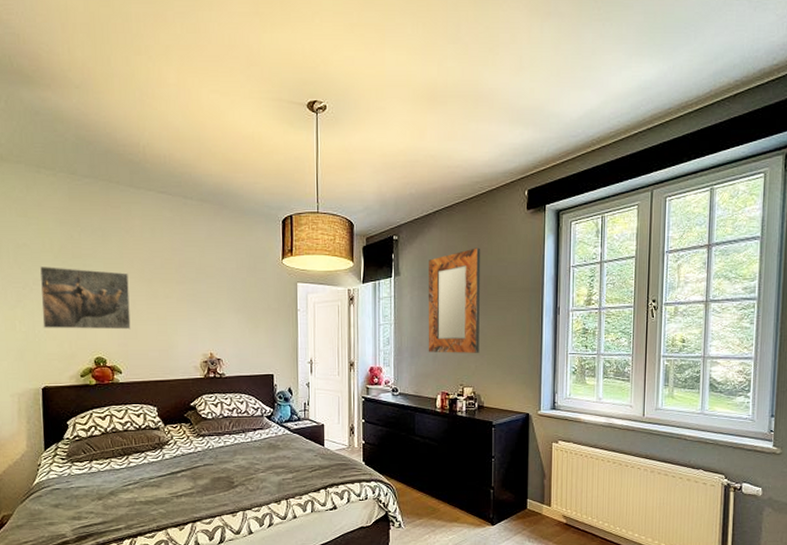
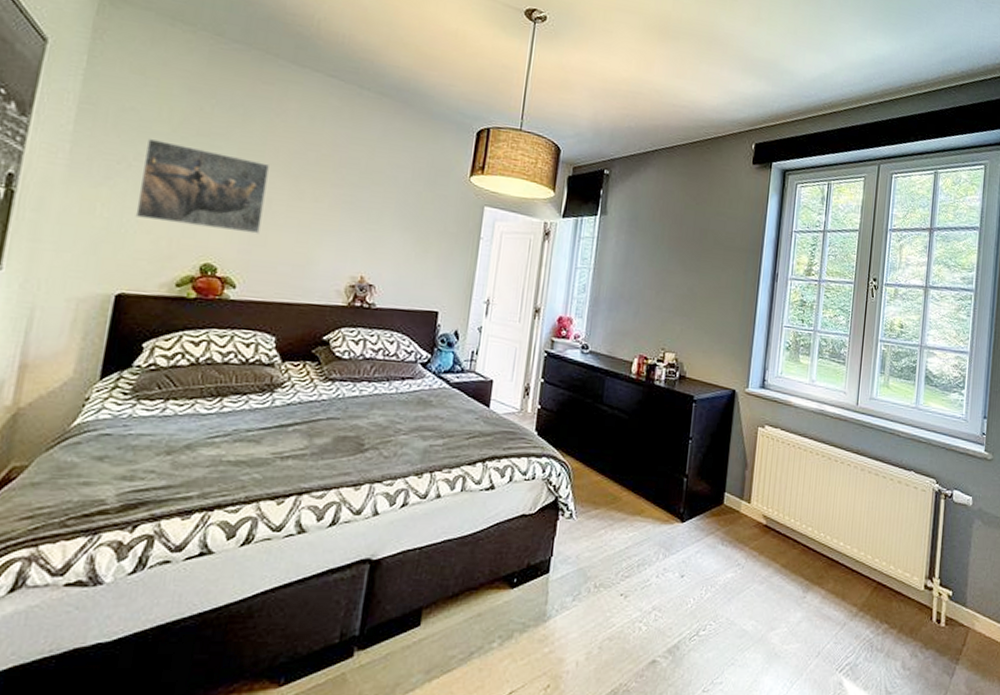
home mirror: present [428,248,480,353] -> none [629,196,699,314]

